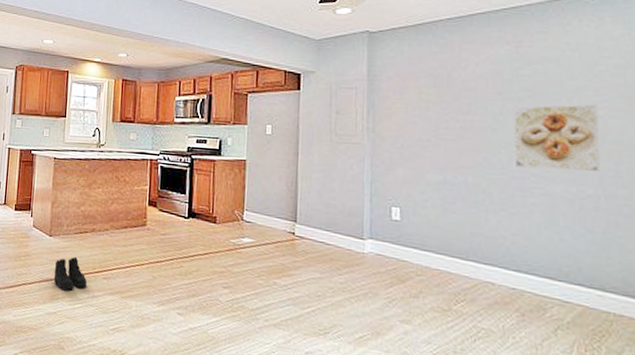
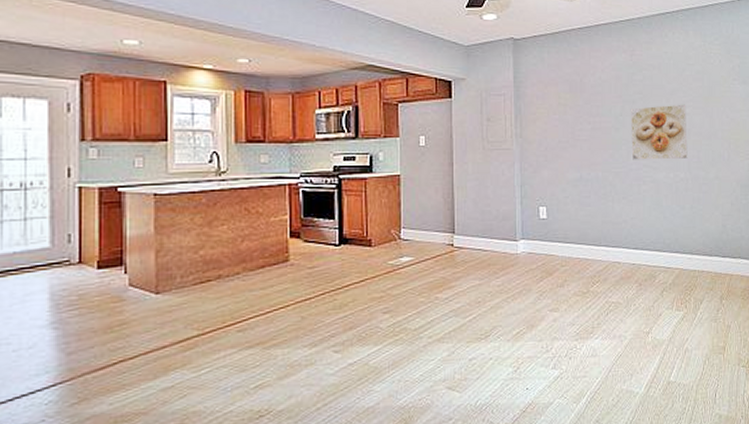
boots: present [53,256,88,290] -> none [166,312,216,356]

